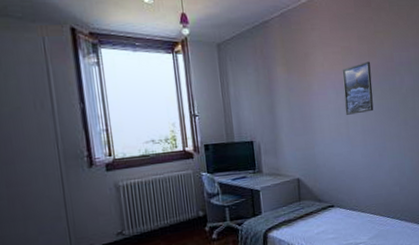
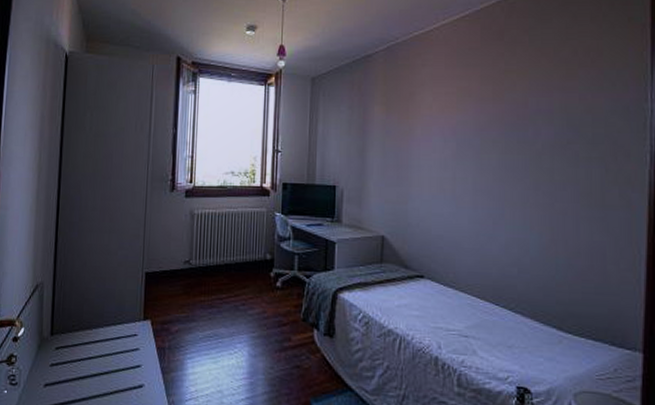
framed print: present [342,61,374,115] -> none [453,106,494,169]

